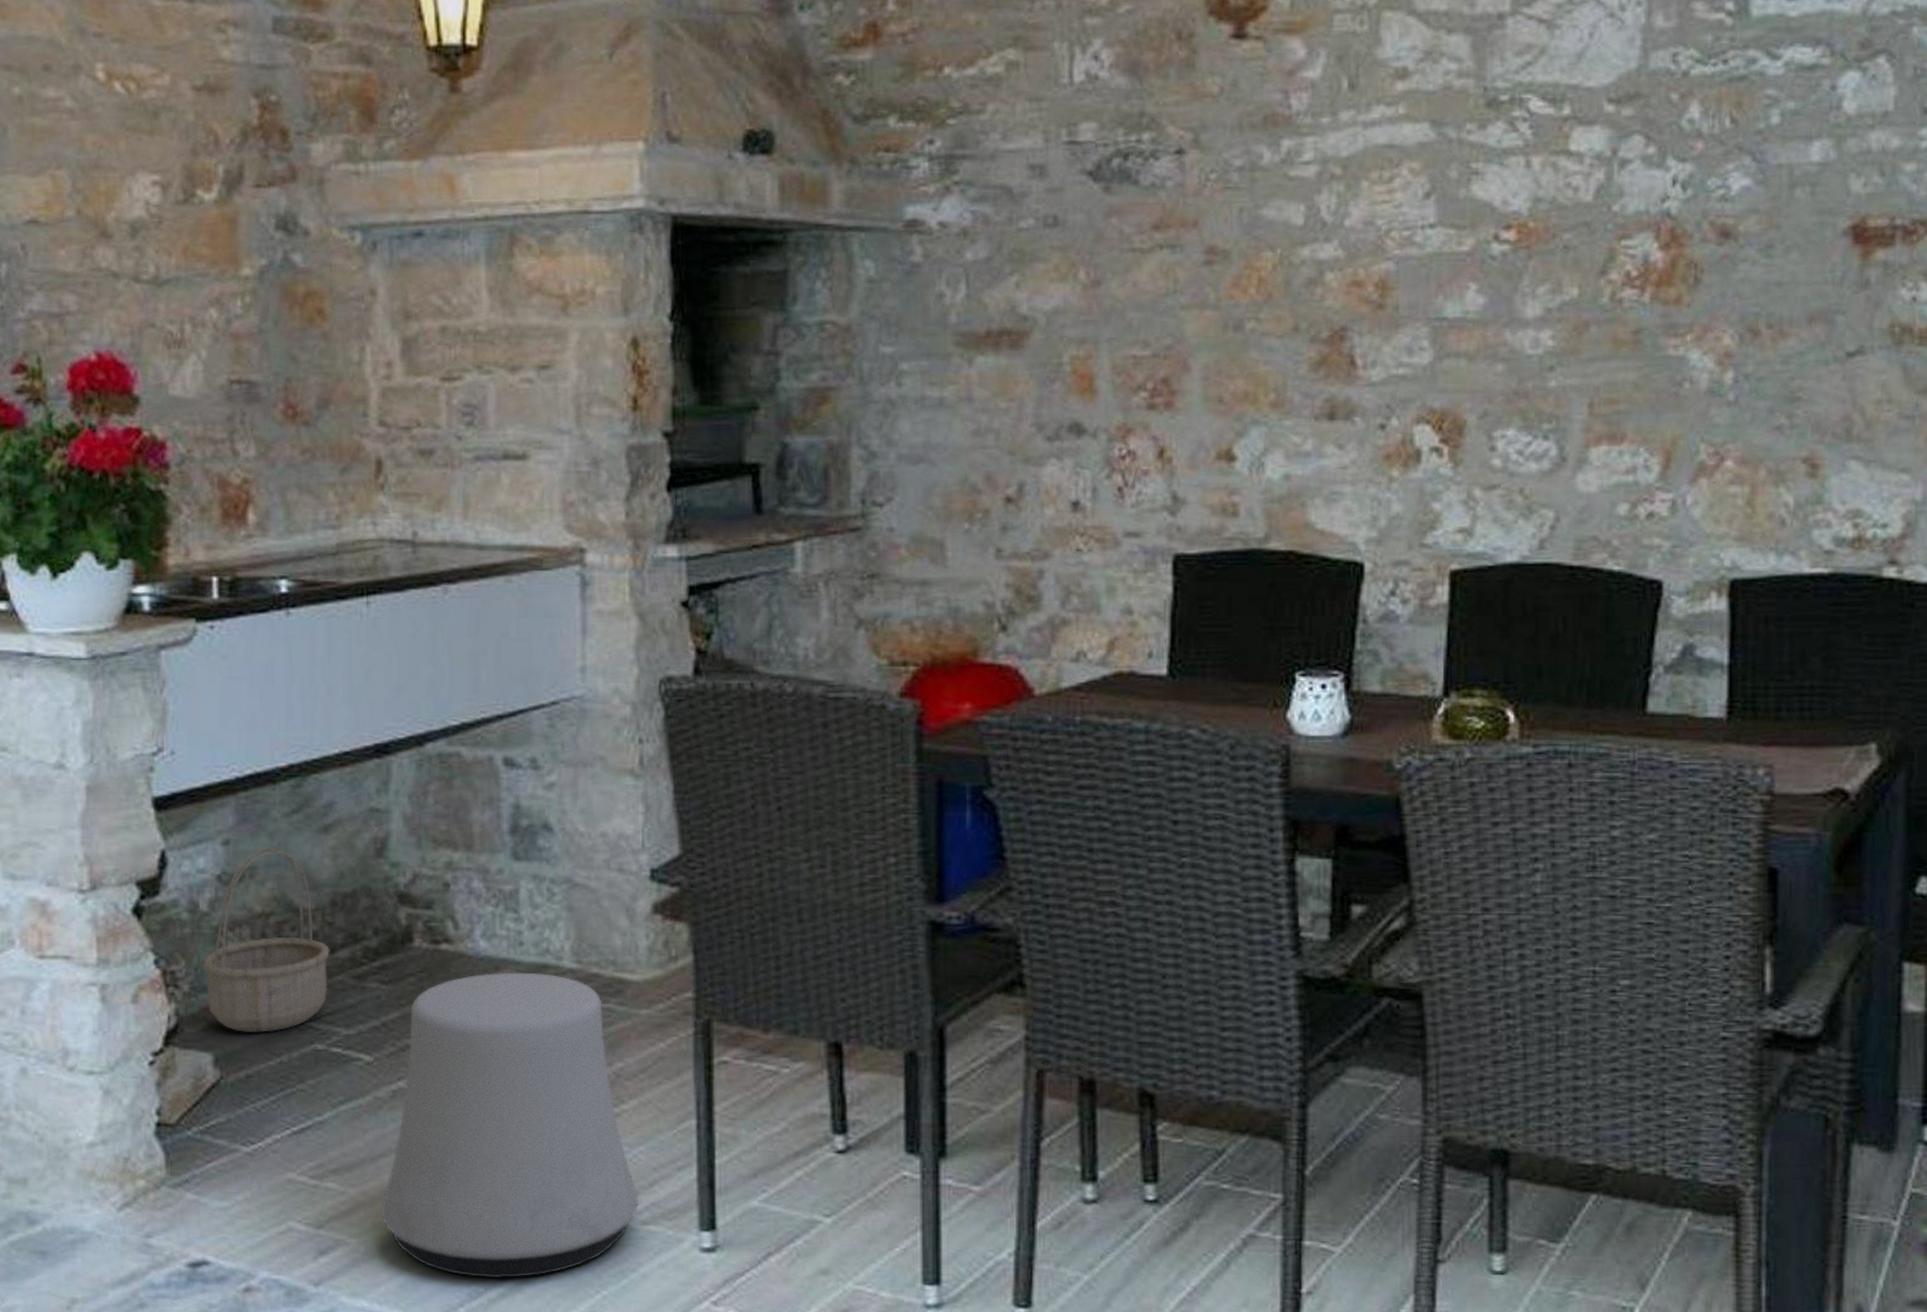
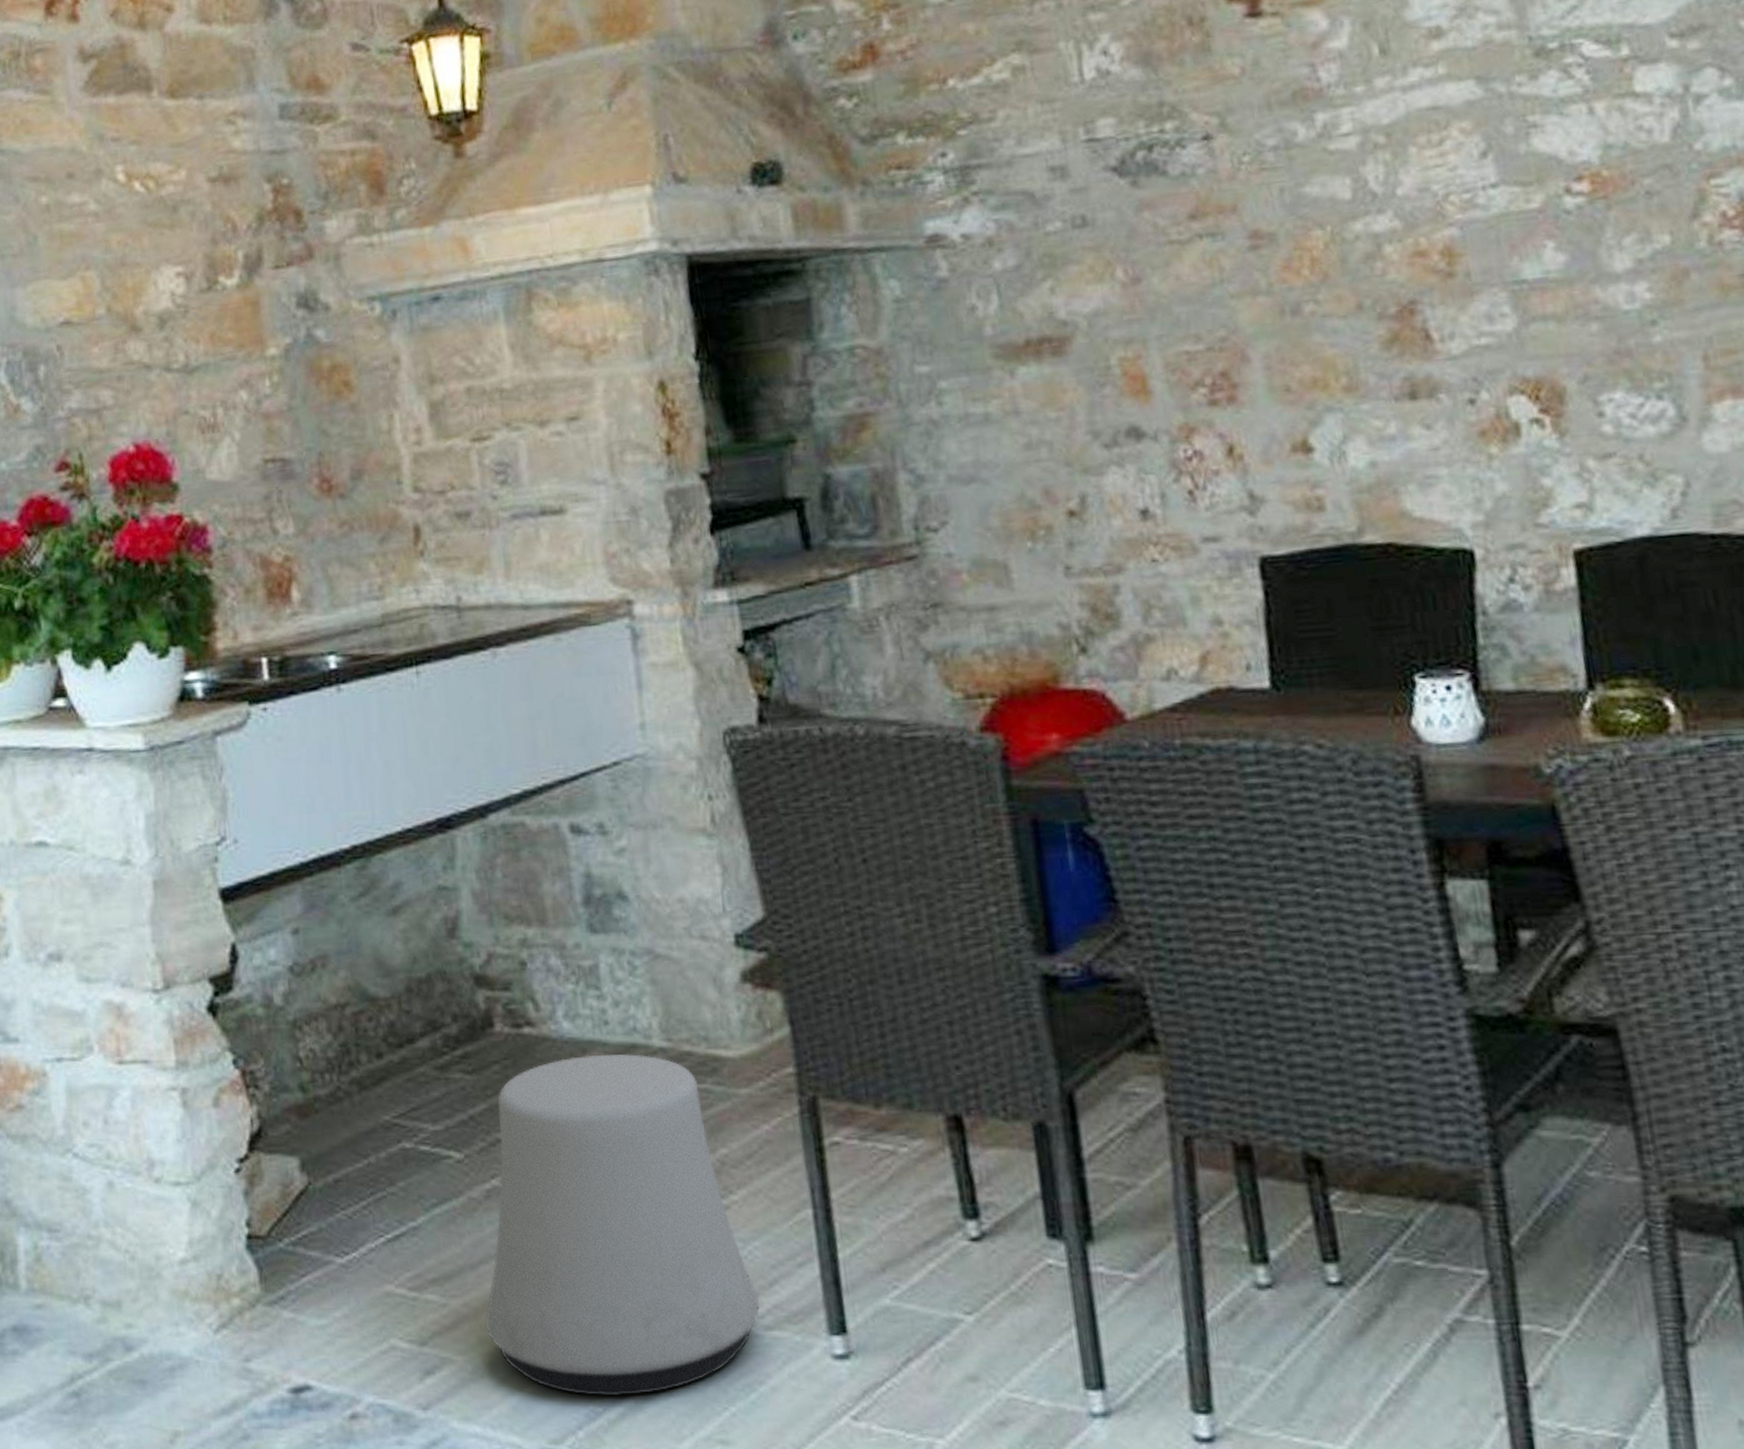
basket: present [203,847,330,1033] -> none [281,933,411,1133]

